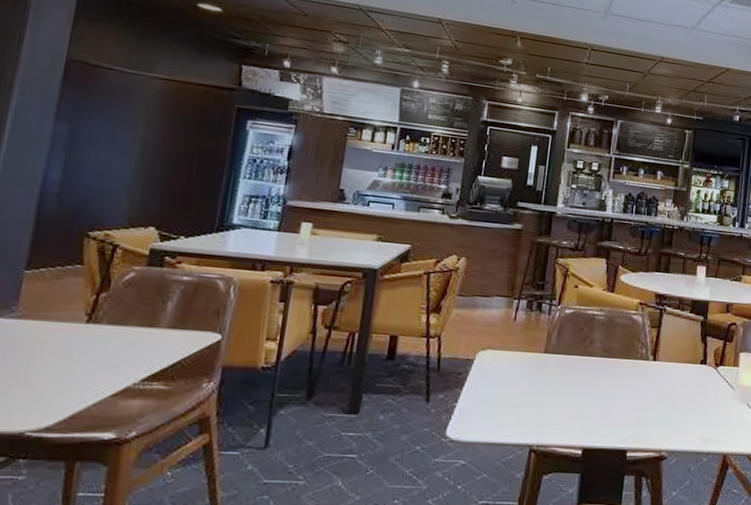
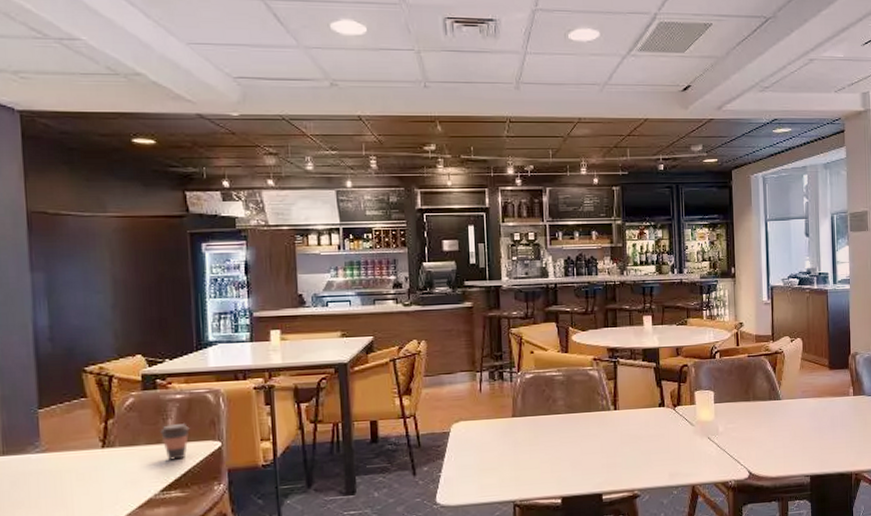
coffee cup: none [156,307,190,348] -> present [160,423,190,460]

